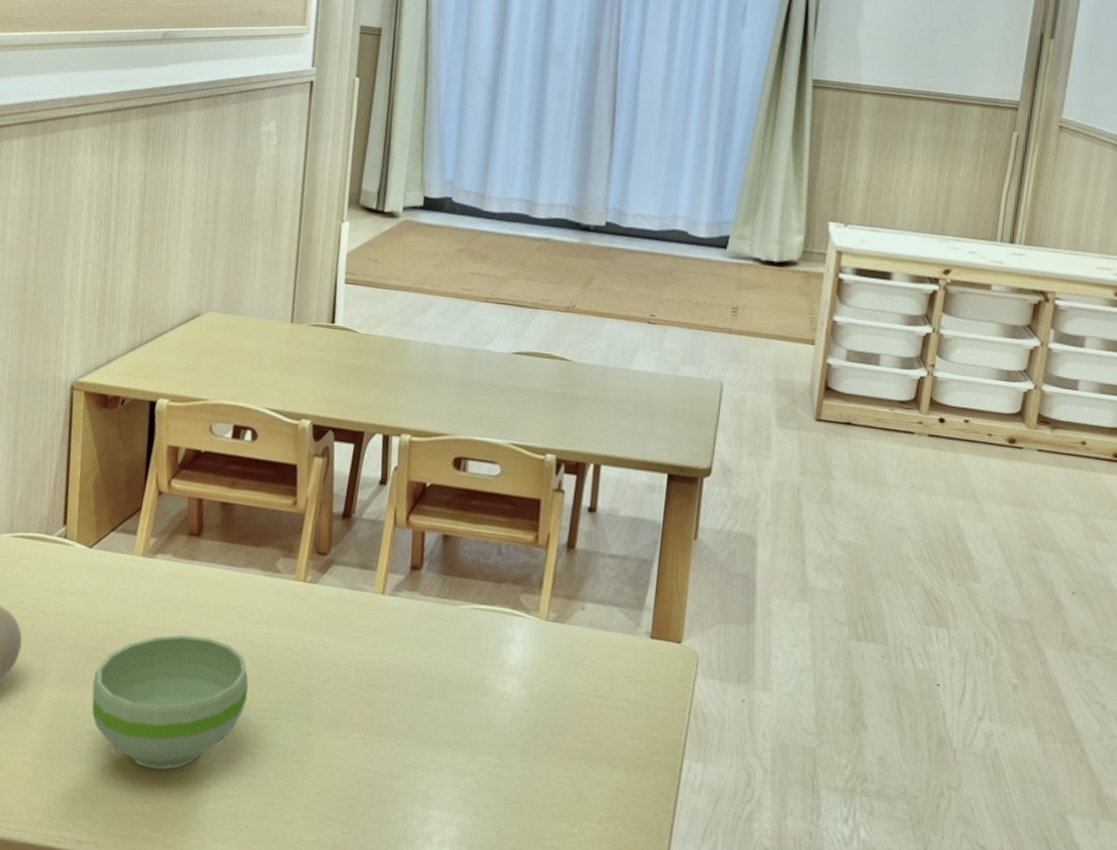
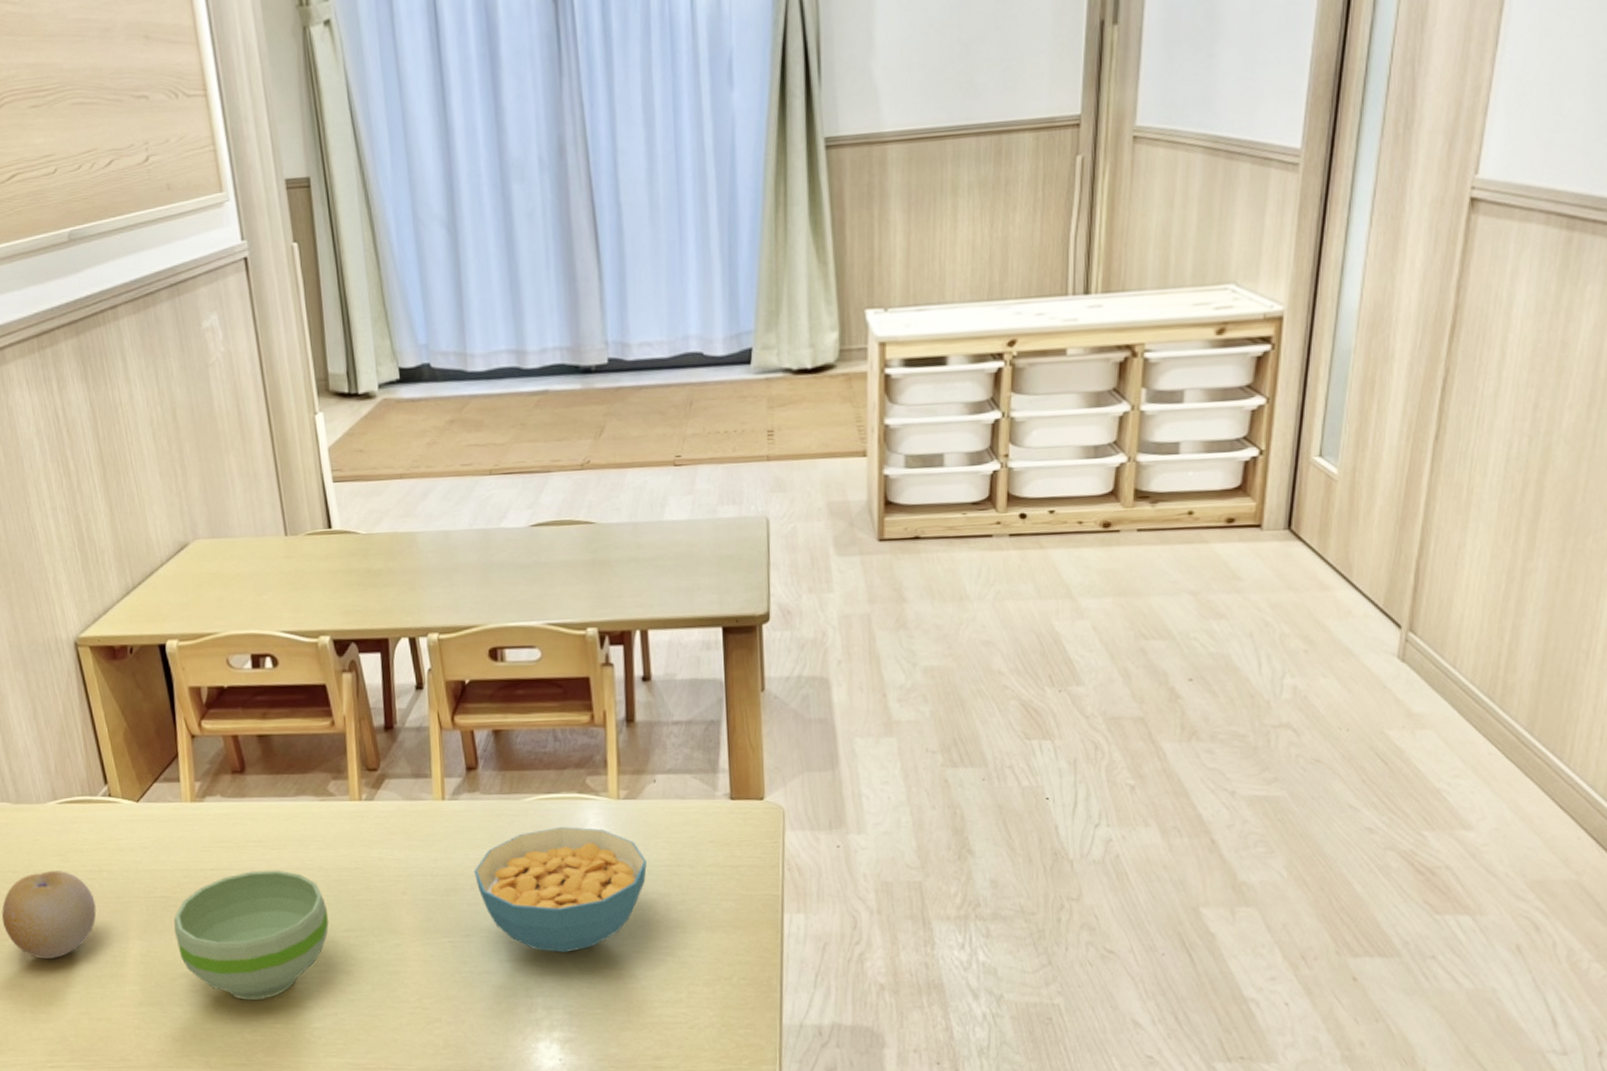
cereal bowl: none [397,638,563,767] -> present [473,827,647,953]

